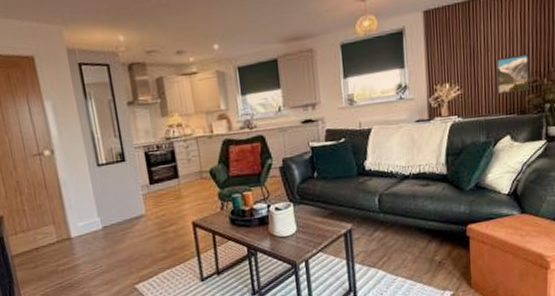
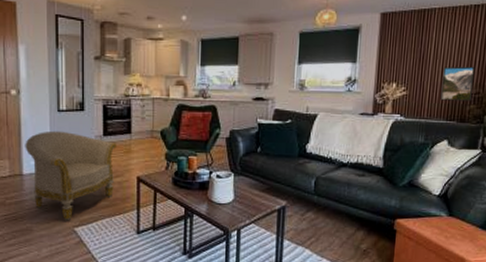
armchair: none [68,186,170,280] -> present [25,130,117,221]

